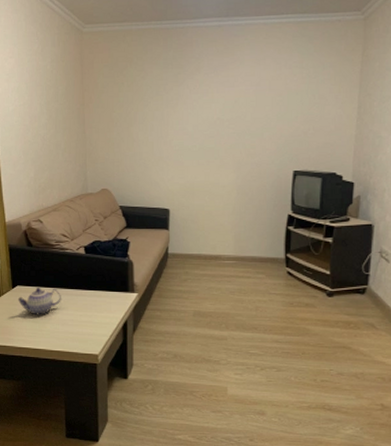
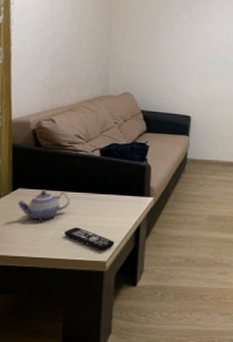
remote control: none [59,322,105,345] -> present [64,227,115,252]

